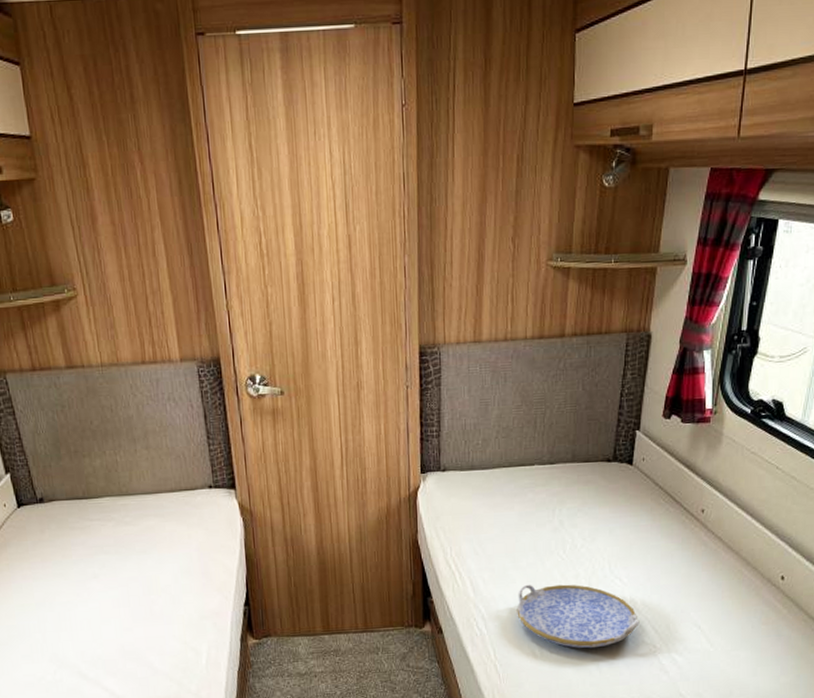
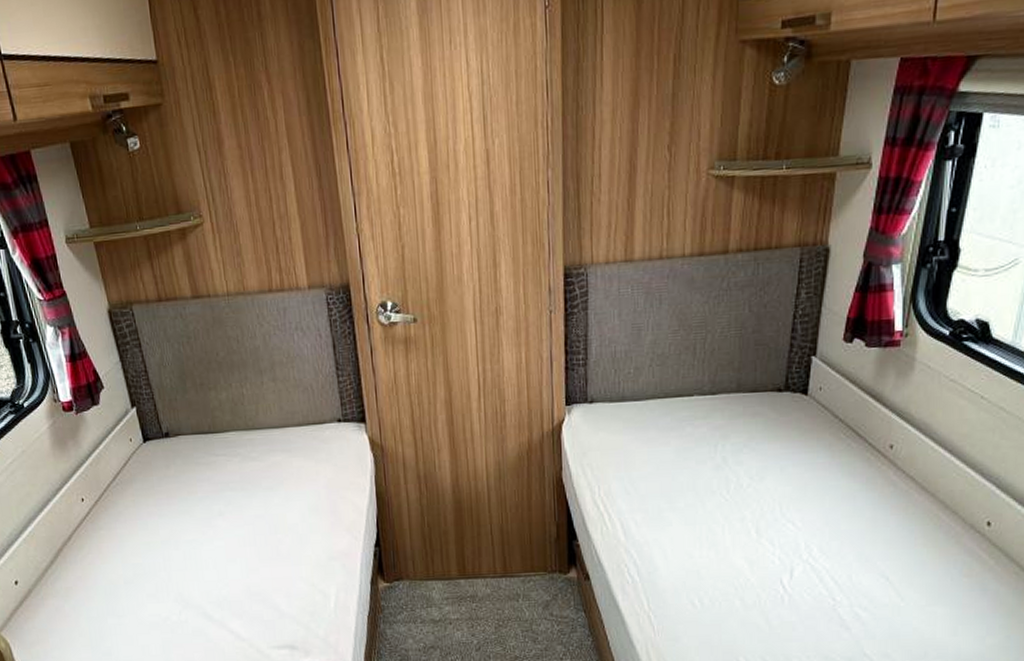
serving tray: present [517,584,640,649] -> none [673,527,816,600]

